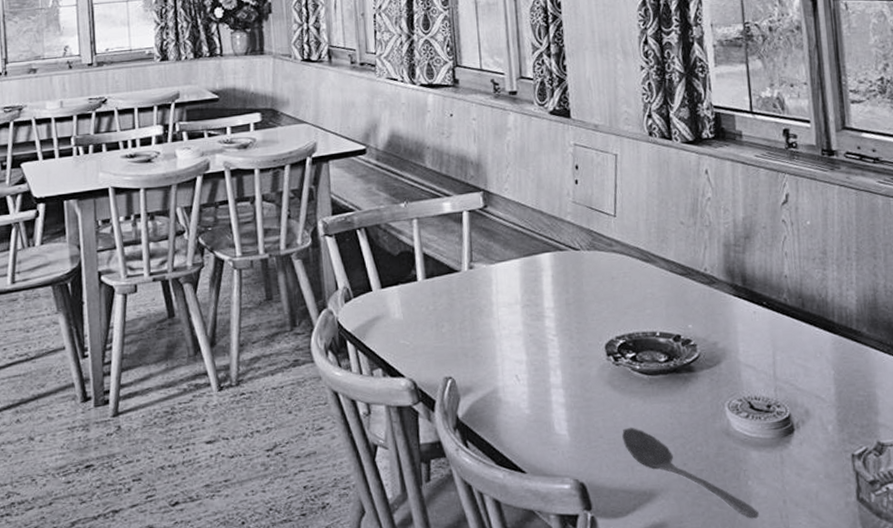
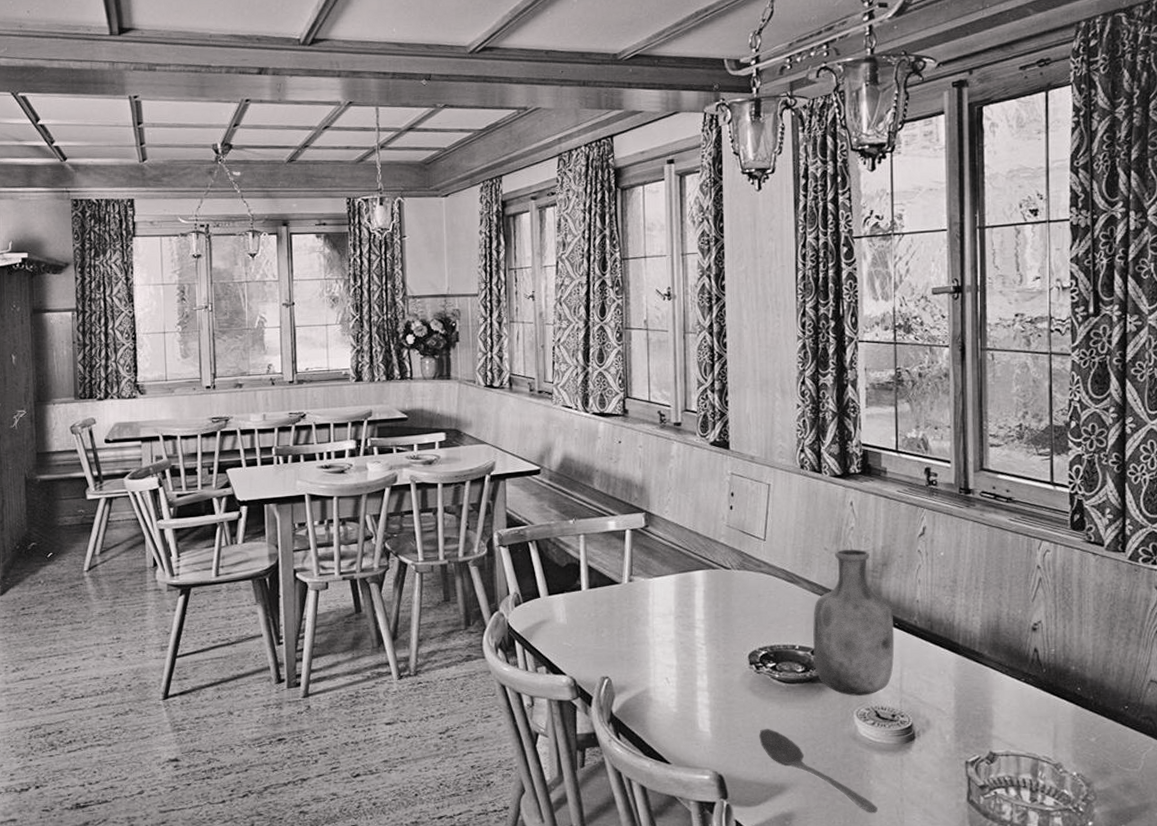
vase: none [673,221,765,386] -> present [813,549,895,696]

